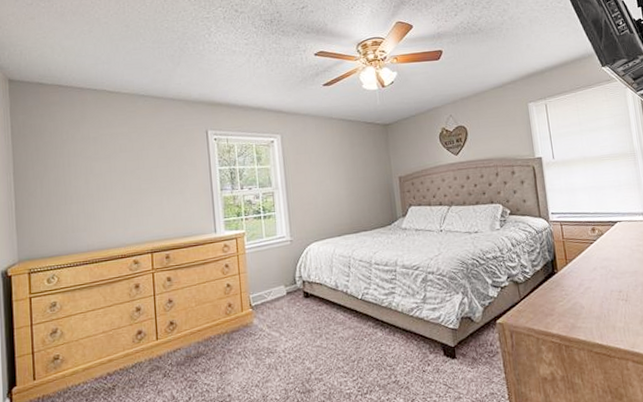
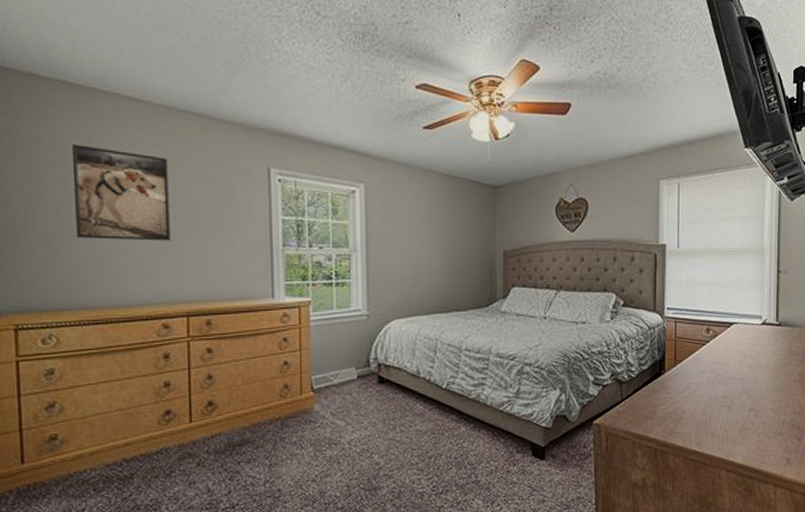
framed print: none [66,129,137,199] -> present [71,145,170,241]

